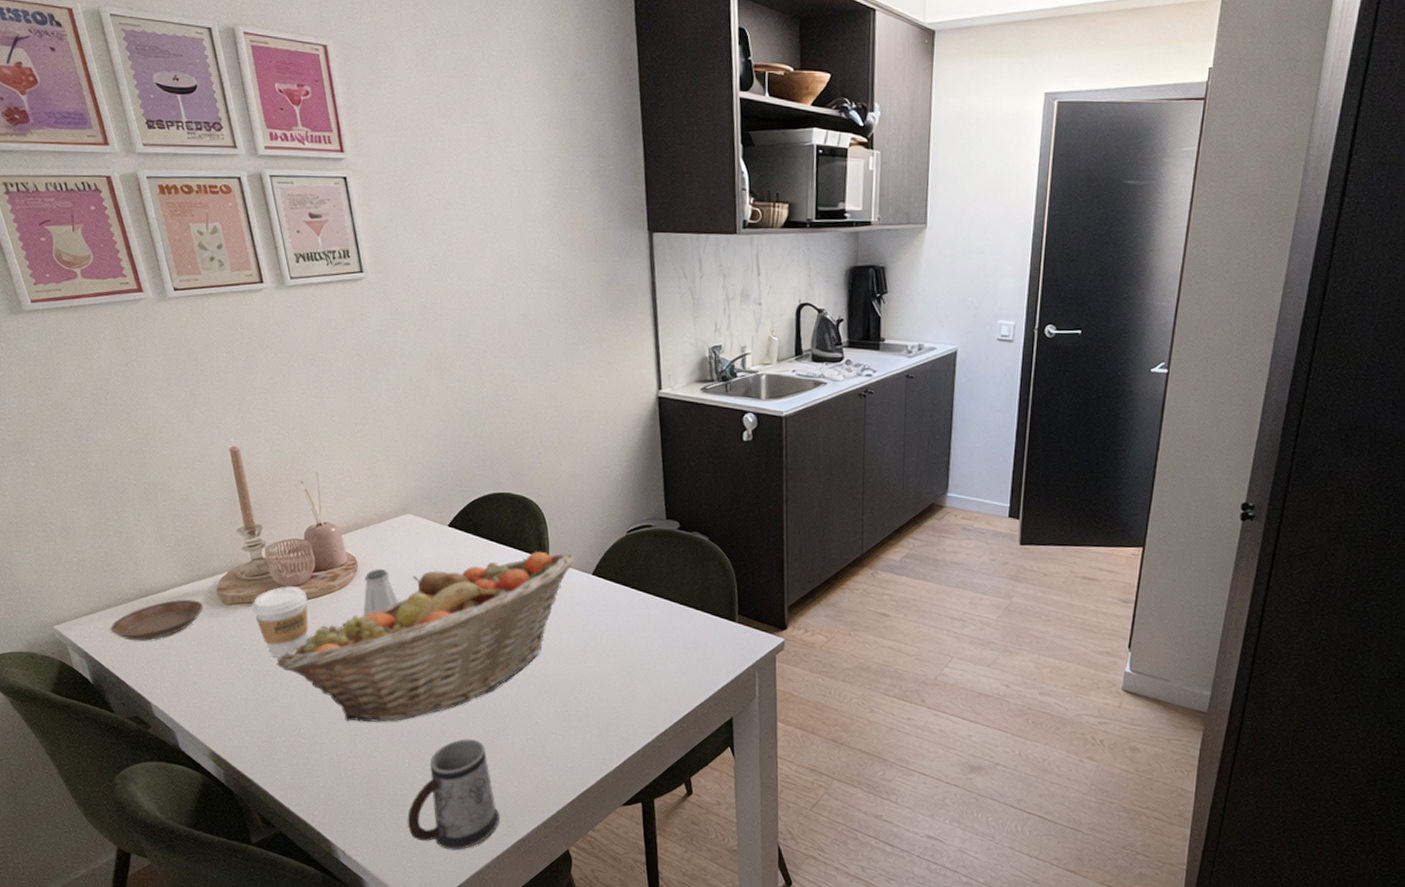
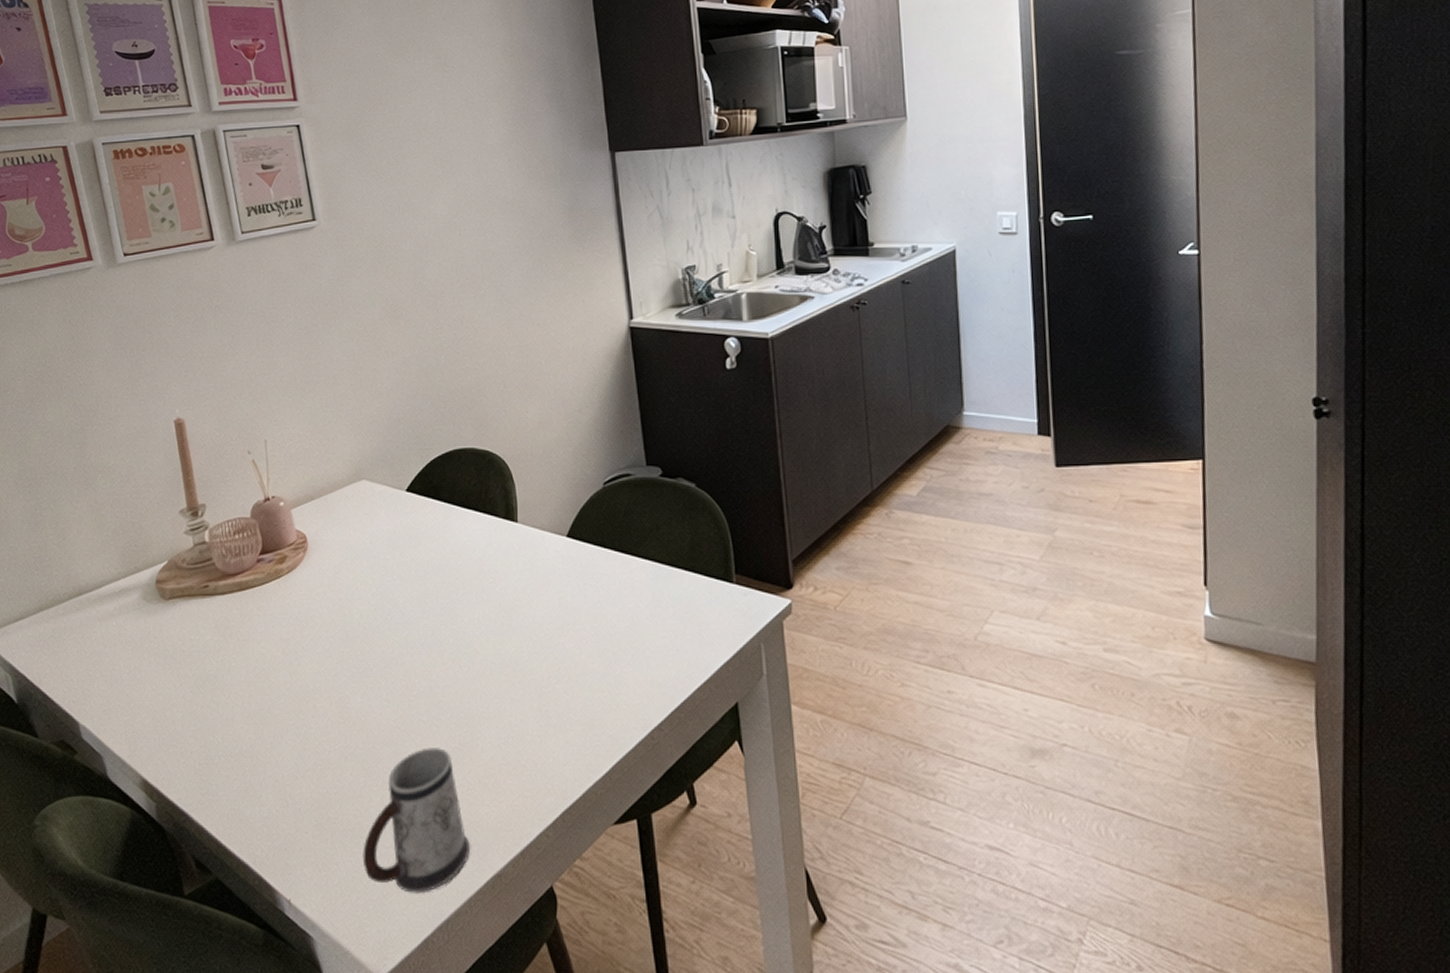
saucer: present [111,599,203,641] -> none [40,596,141,649]
coffee cup: present [252,586,308,658] -> none [192,573,253,660]
fruit basket: present [276,551,575,722] -> none [217,513,546,733]
saltshaker: present [363,568,399,617] -> none [314,545,352,604]

